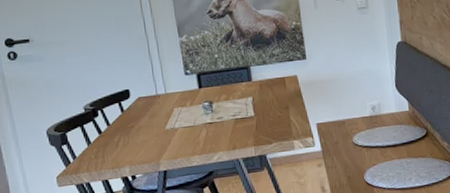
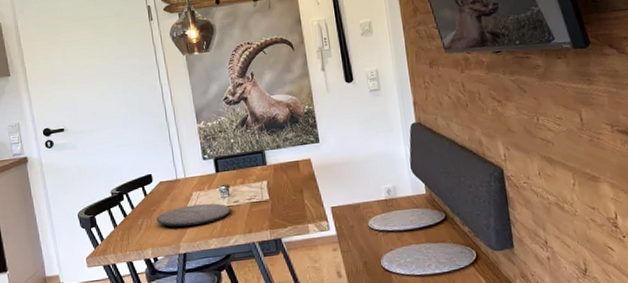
plate: none [134,119,215,144] -> present [156,203,231,227]

